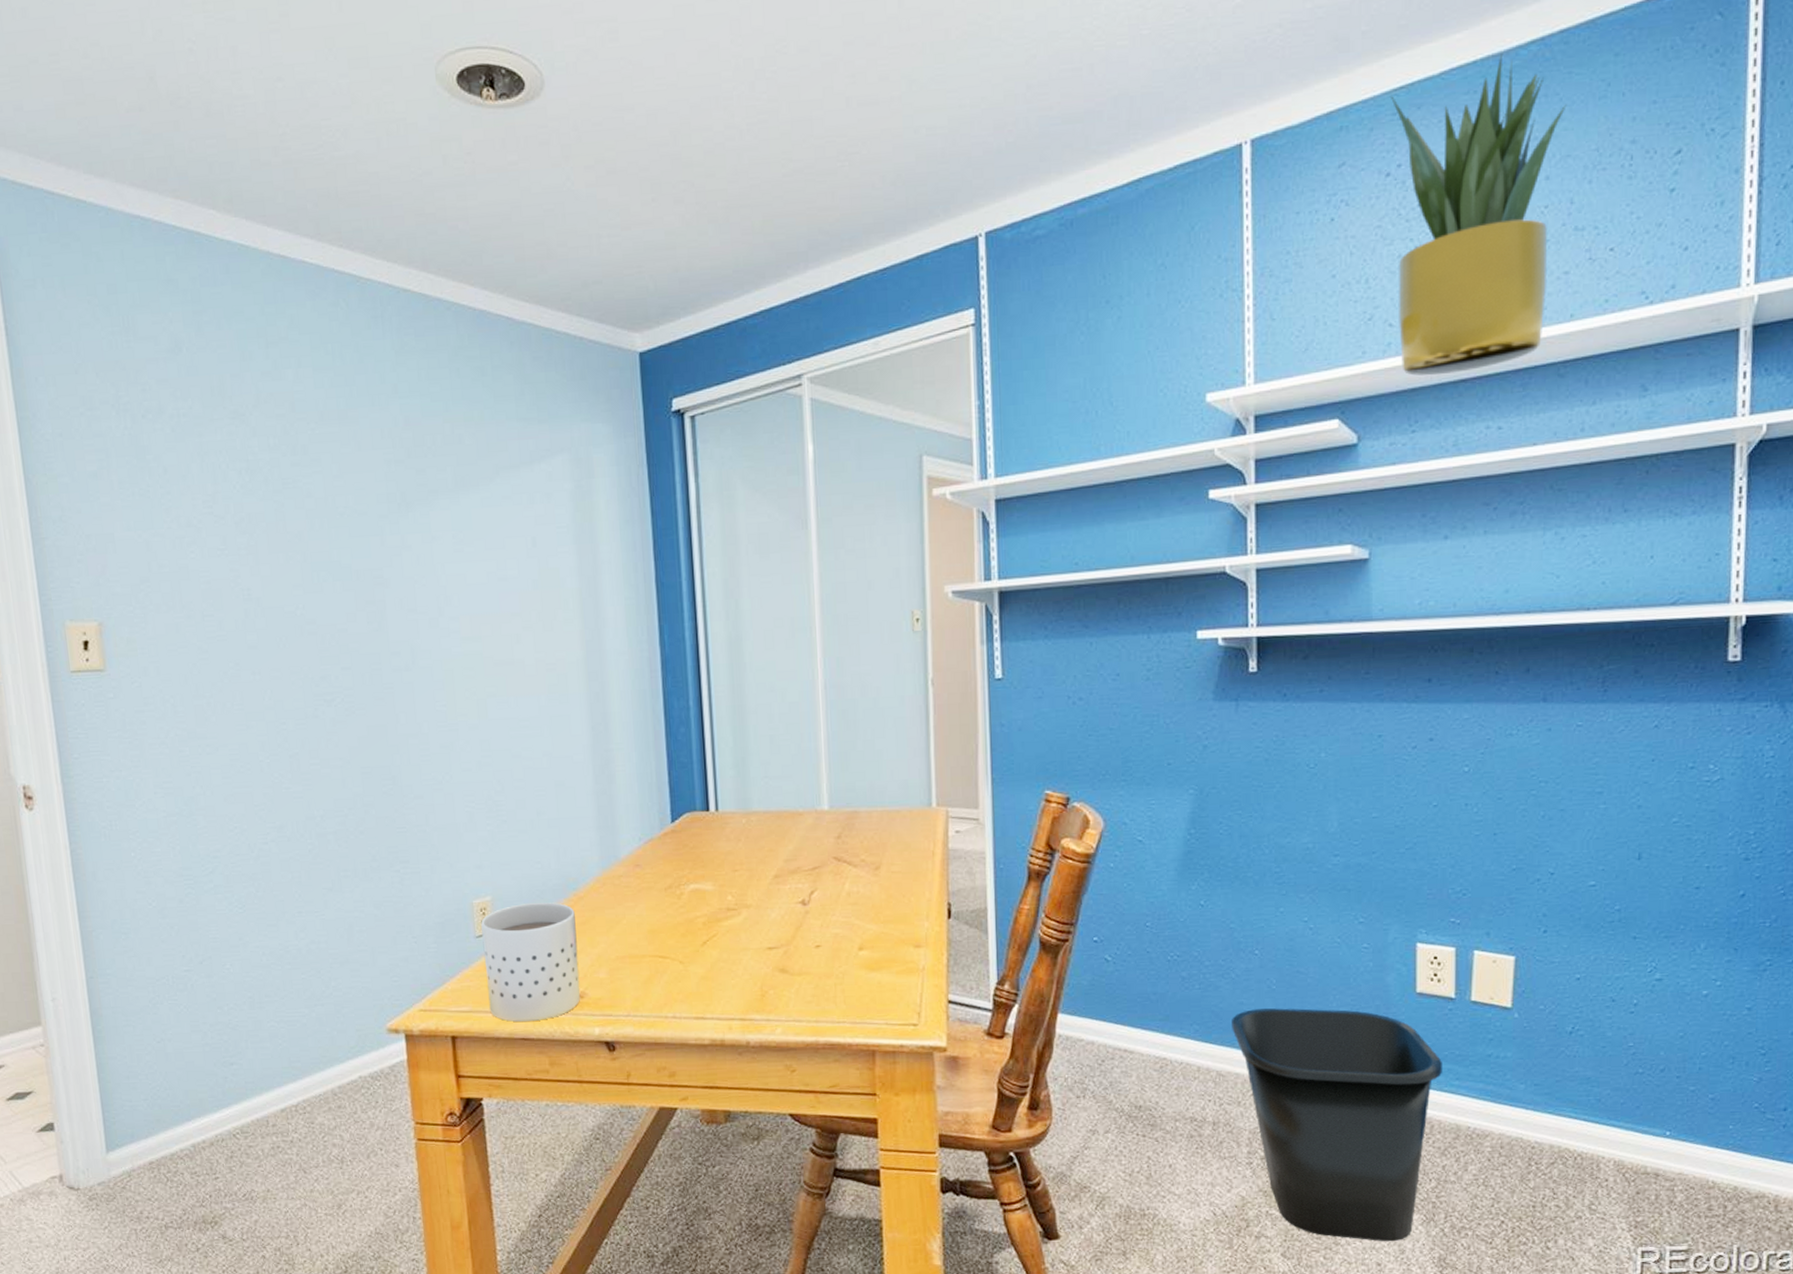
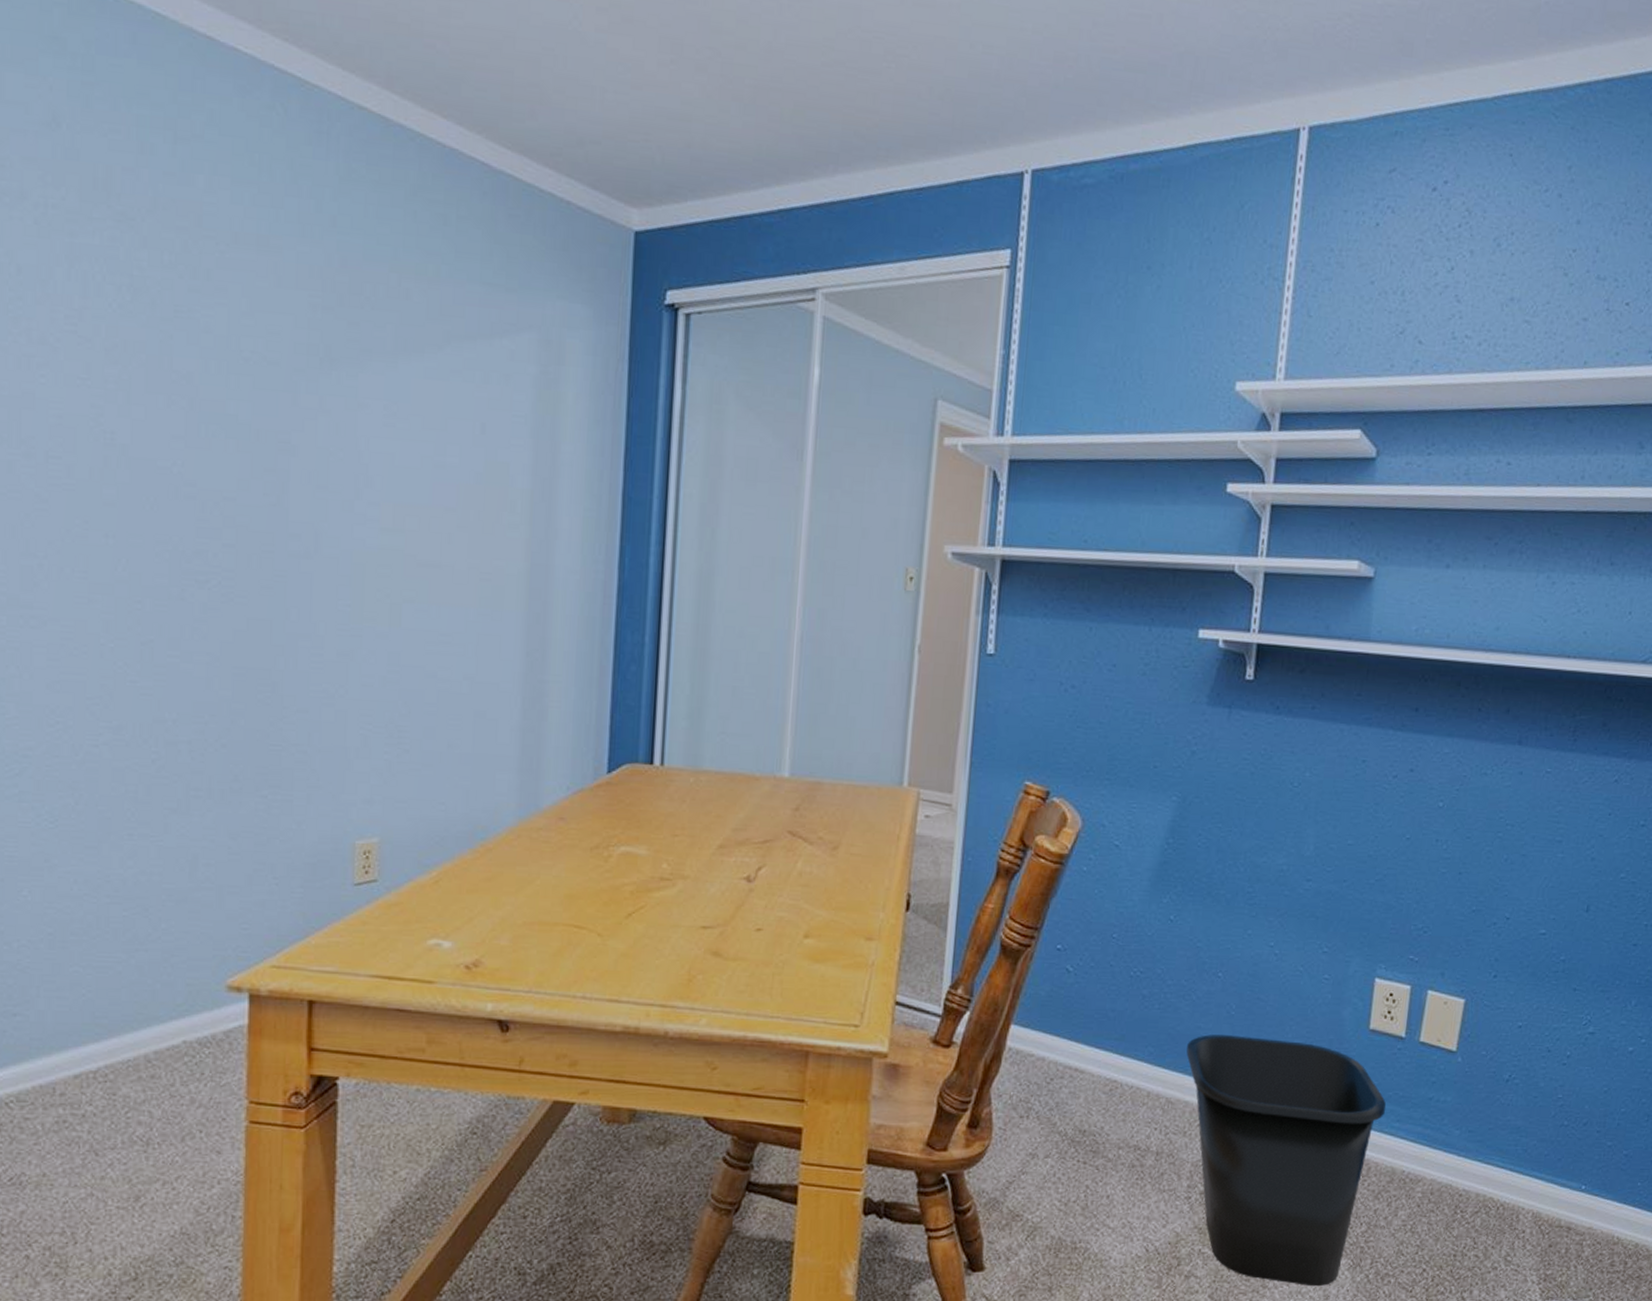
mug: present [481,902,581,1023] -> none [360,849,479,991]
planter: present [1391,53,1567,376] -> none [1425,90,1604,402]

